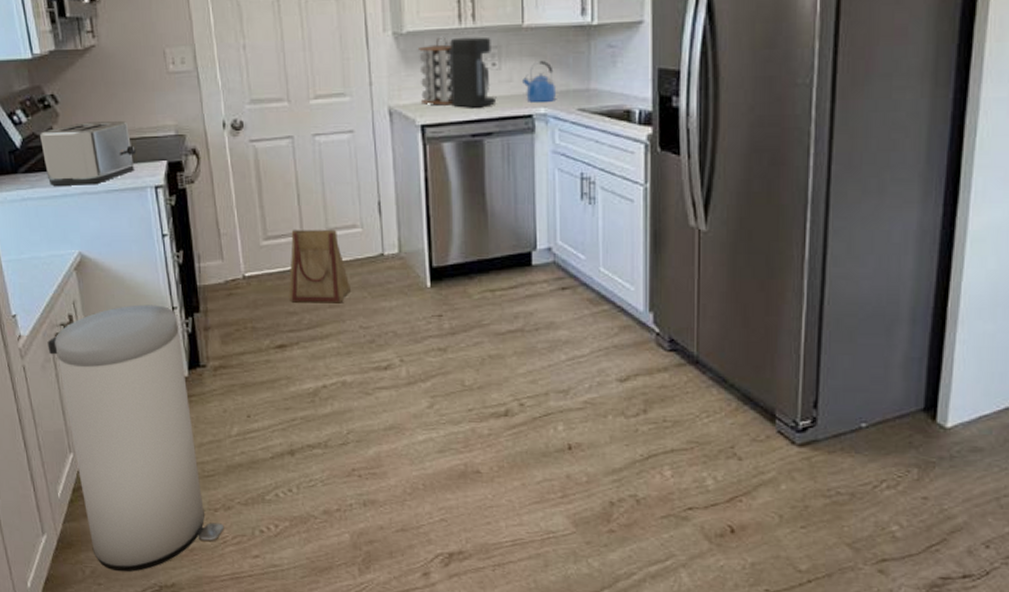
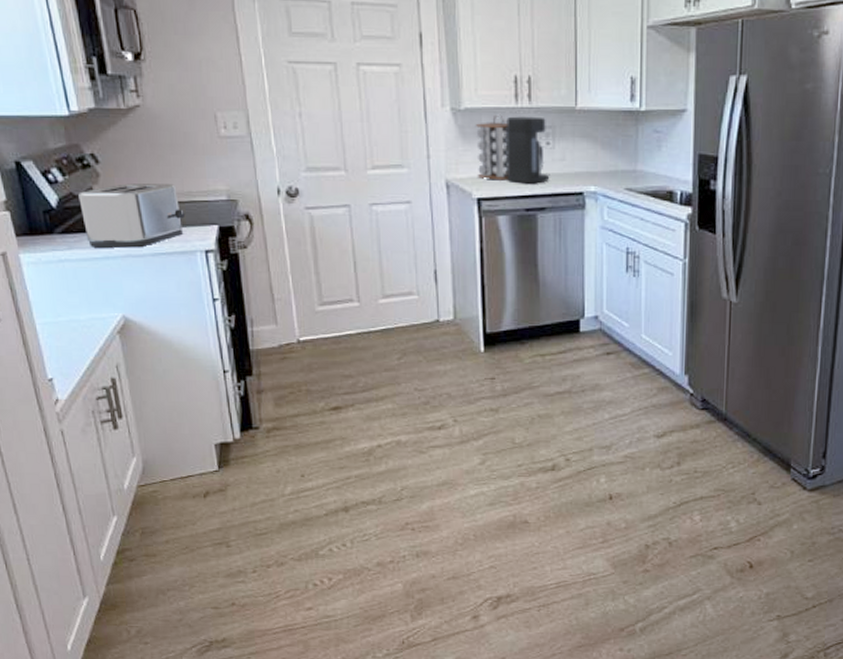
pedal bin: present [47,304,224,572] -> none [88,368,277,630]
shopping bag: present [288,230,351,304] -> none [344,296,406,367]
kettle: present [521,60,557,102] -> none [573,141,606,181]

